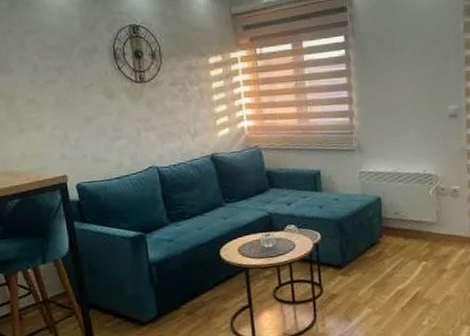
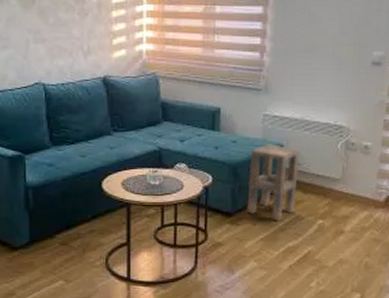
side table: none [352,198,399,268] -> present [246,144,300,221]

